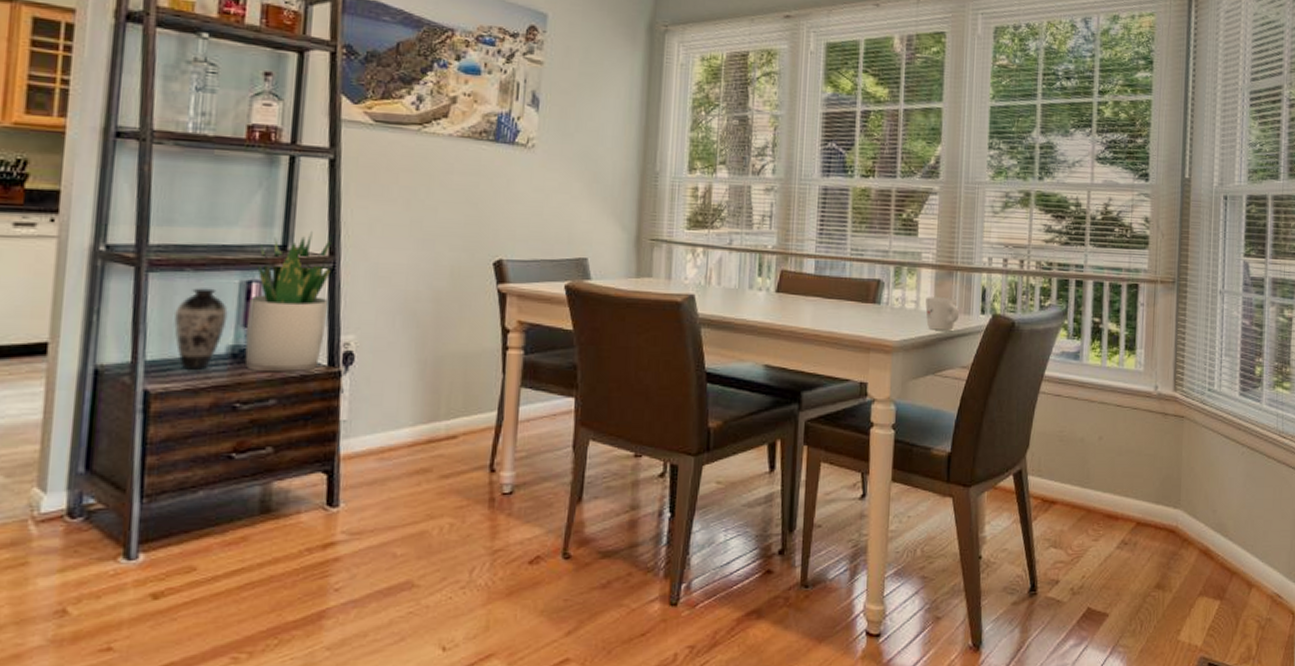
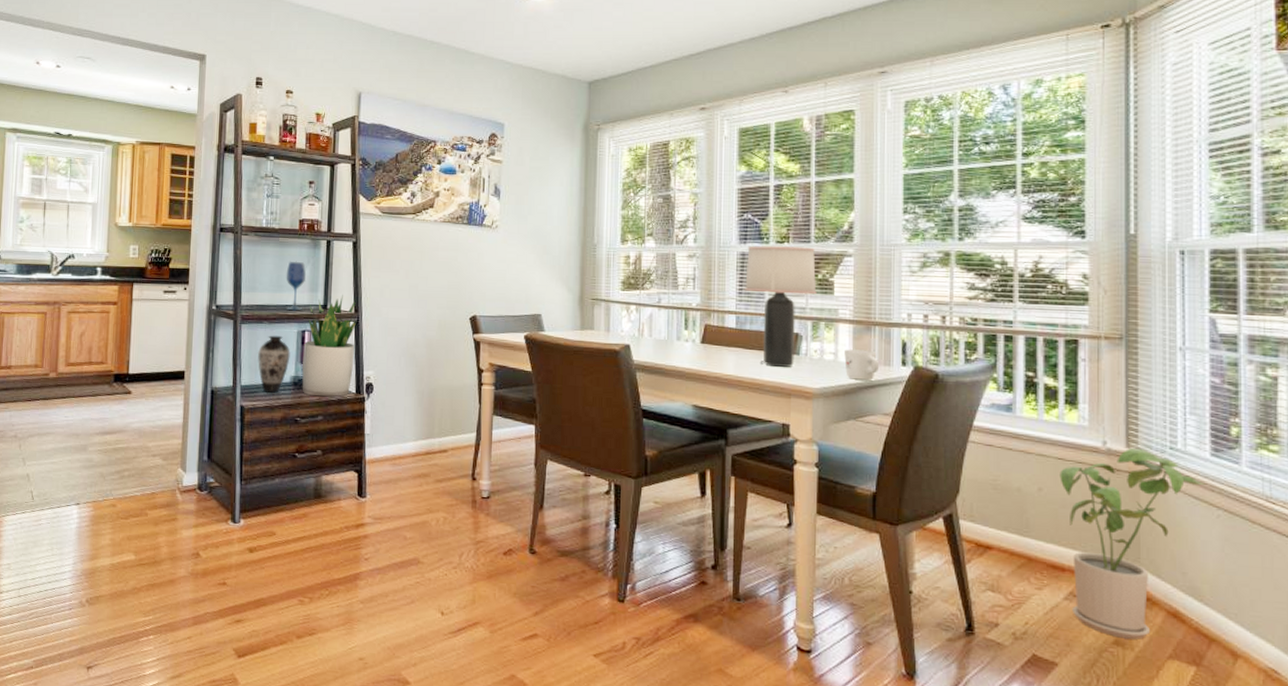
wineglass: none [223,183,256,254] -> present [286,261,306,311]
table lamp: none [825,179,901,318] -> present [744,245,817,367]
house plant: none [1117,391,1235,581] -> present [1060,447,1206,640]

